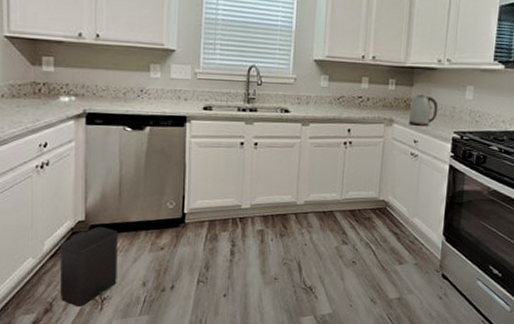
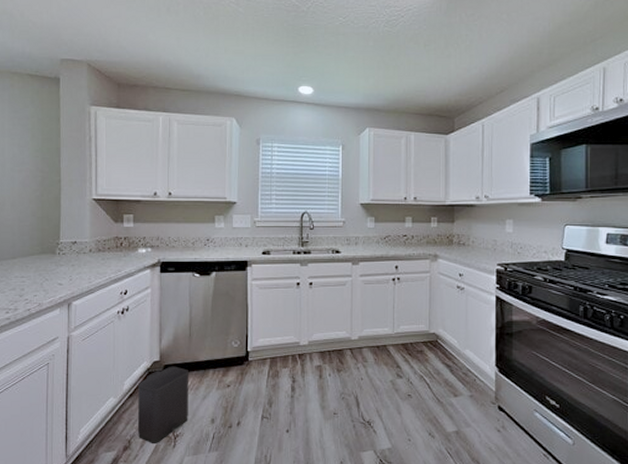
kettle: present [409,95,439,126] -> none [453,230,480,260]

